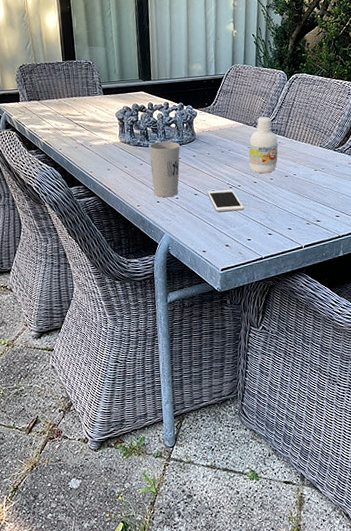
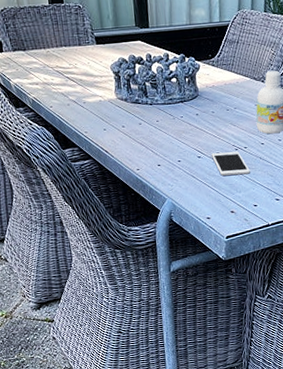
cup: present [148,141,180,198] -> none [147,98,182,161]

